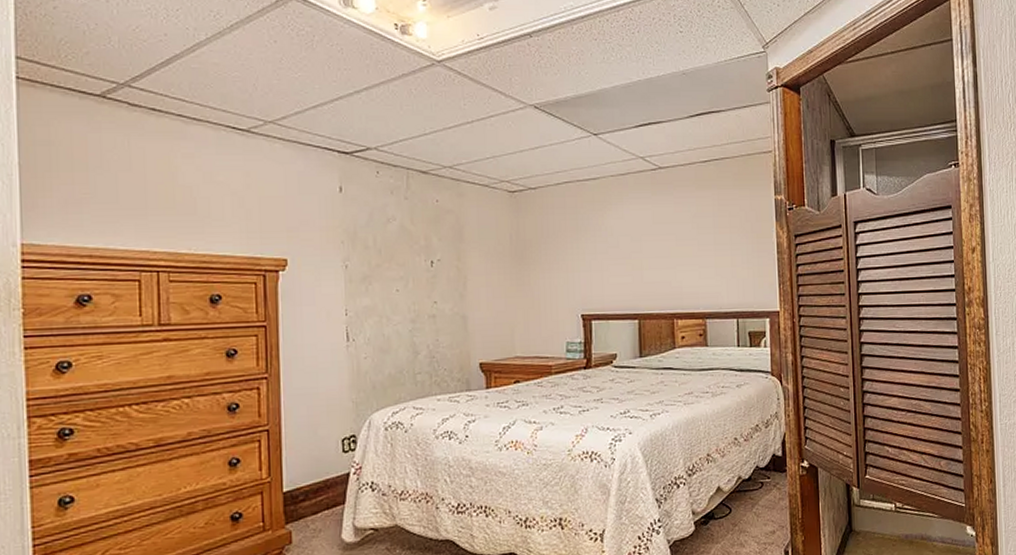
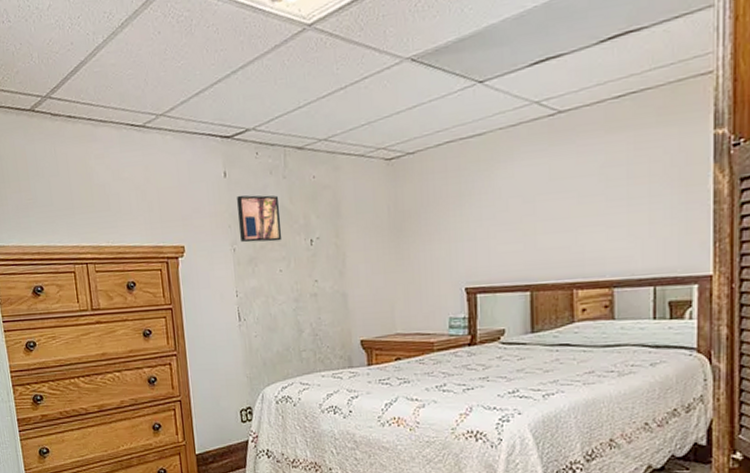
wall art: none [353,211,401,261] -> present [237,195,282,243]

